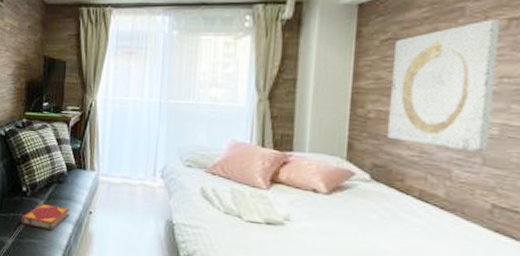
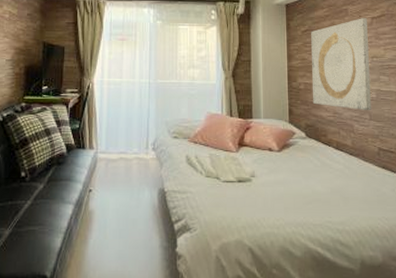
hardback book: present [20,204,70,230] -> none [19,188,70,214]

